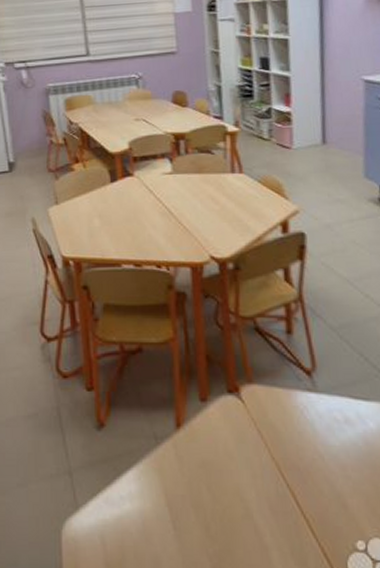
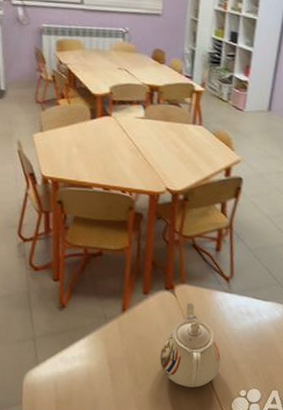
teapot: none [234,410,321,538] -> present [160,303,221,388]

